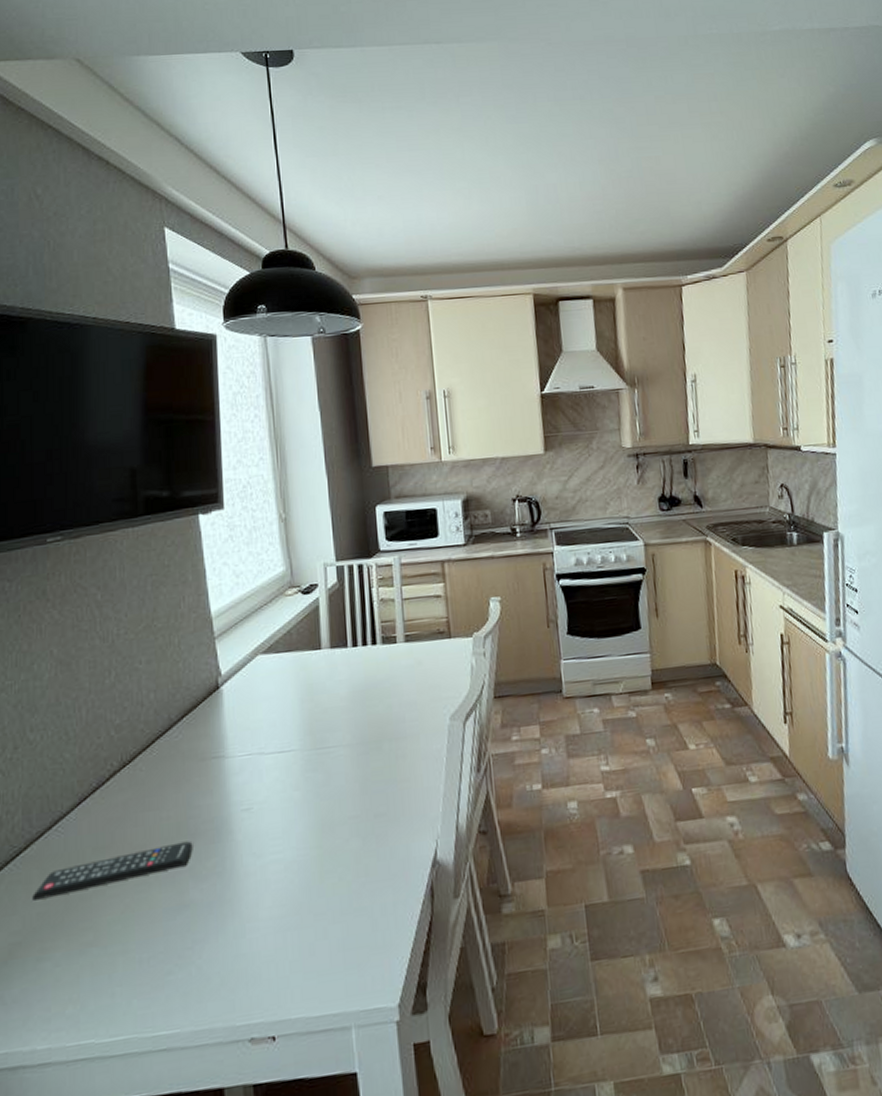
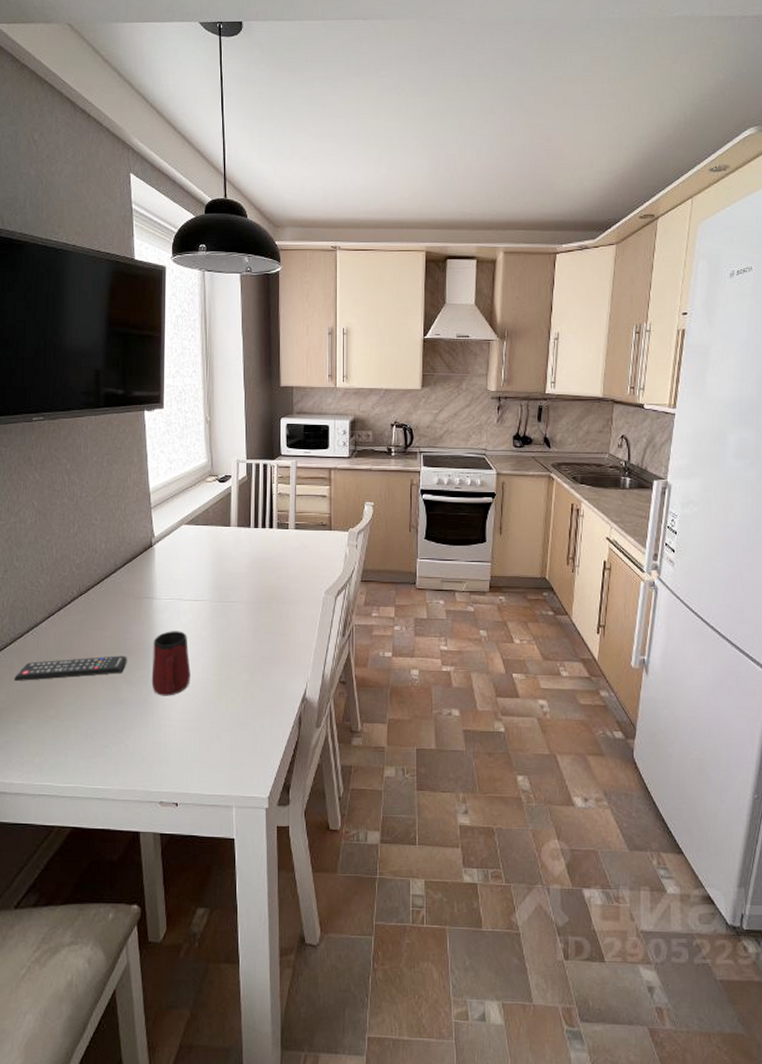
mug: none [227,796,282,889] -> present [151,631,191,696]

